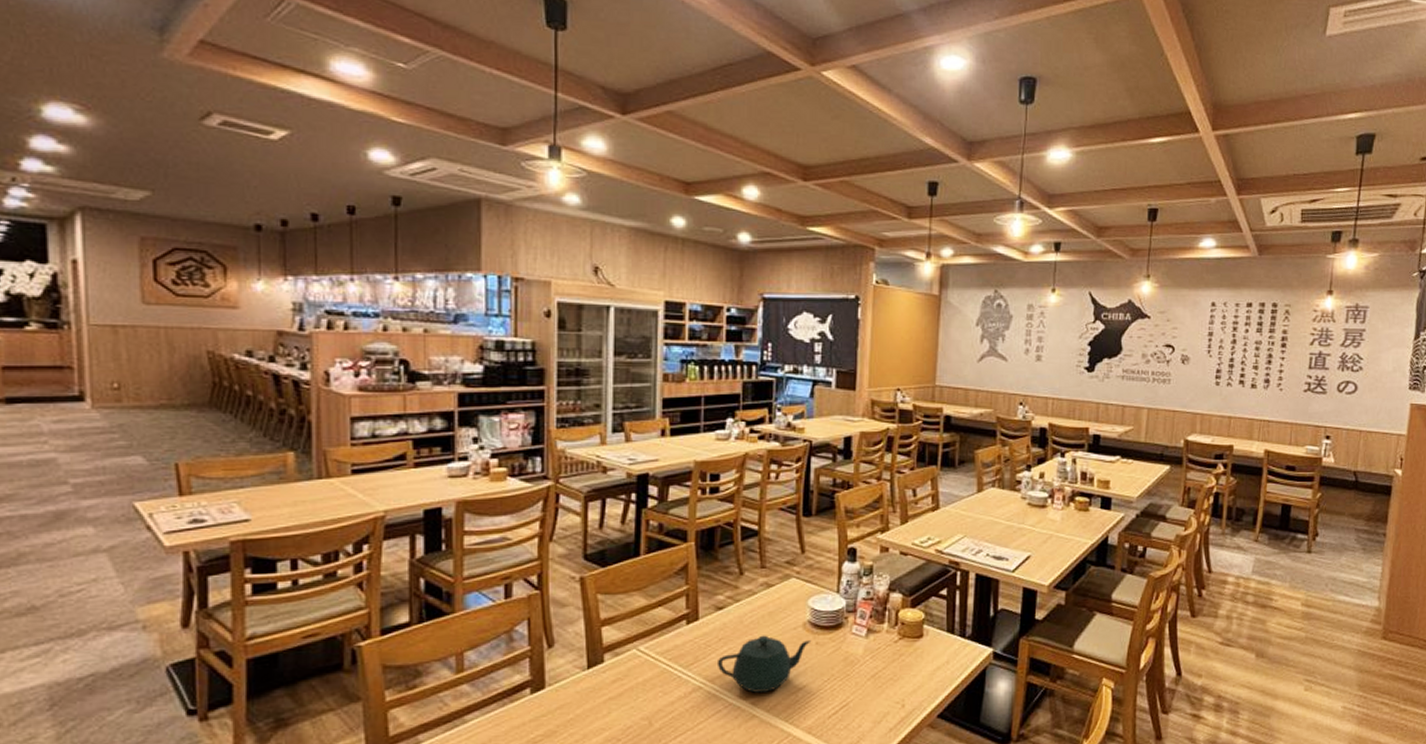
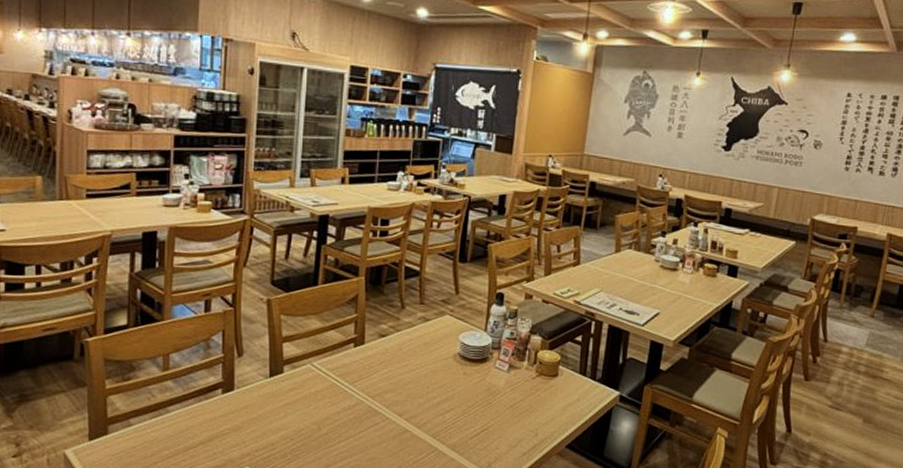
teapot: present [716,635,812,693] -> none [377,362,460,411]

